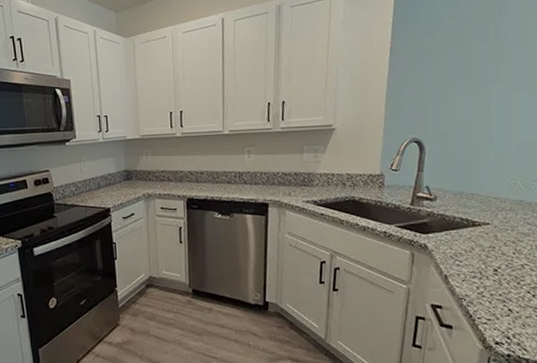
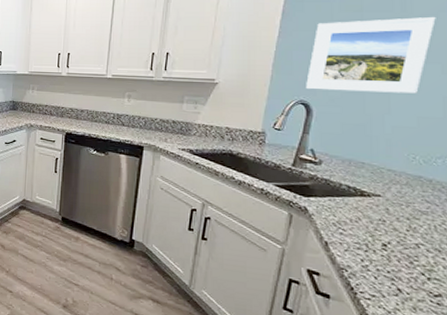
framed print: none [417,43,526,127] -> present [306,16,436,94]

